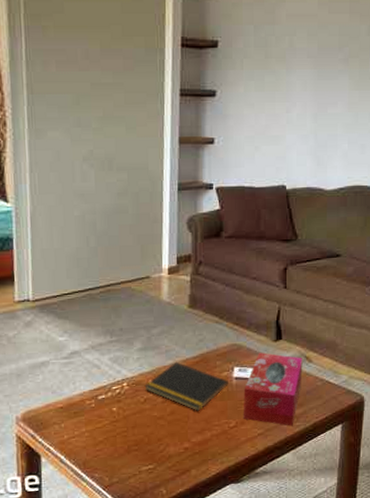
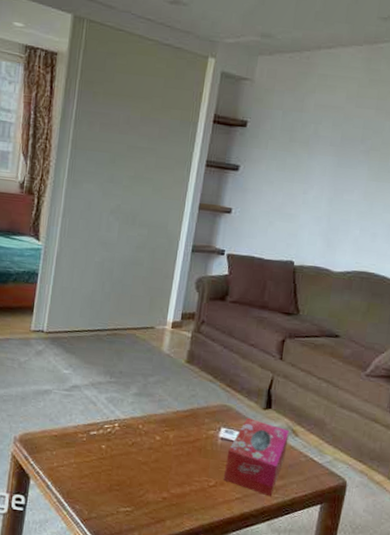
notepad: present [144,361,228,411] -> none [134,412,214,464]

